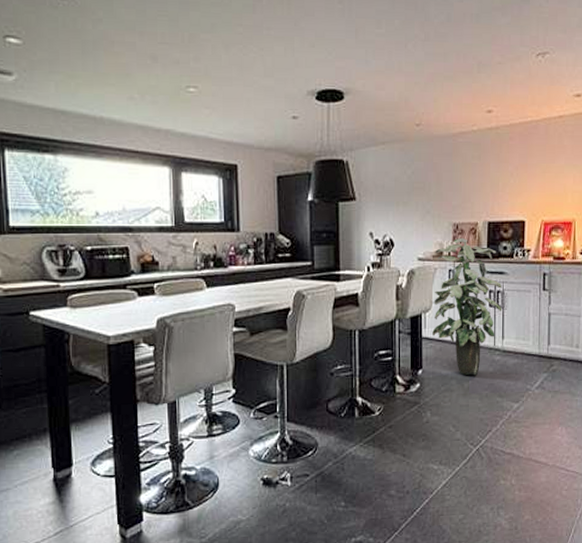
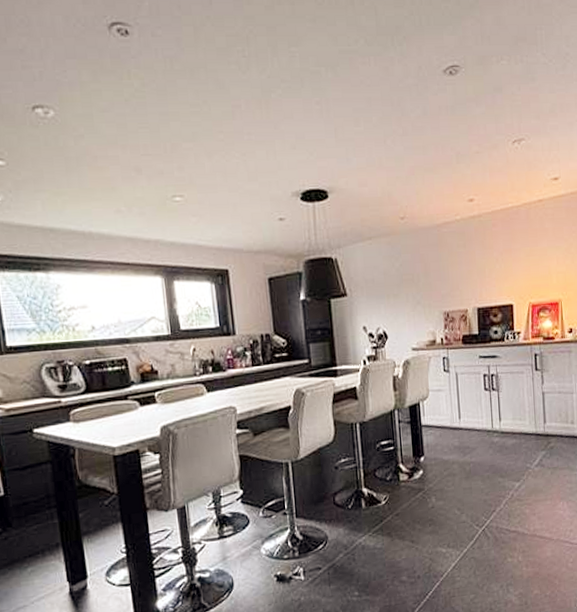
indoor plant: present [432,238,502,376] -> none [428,325,497,459]

